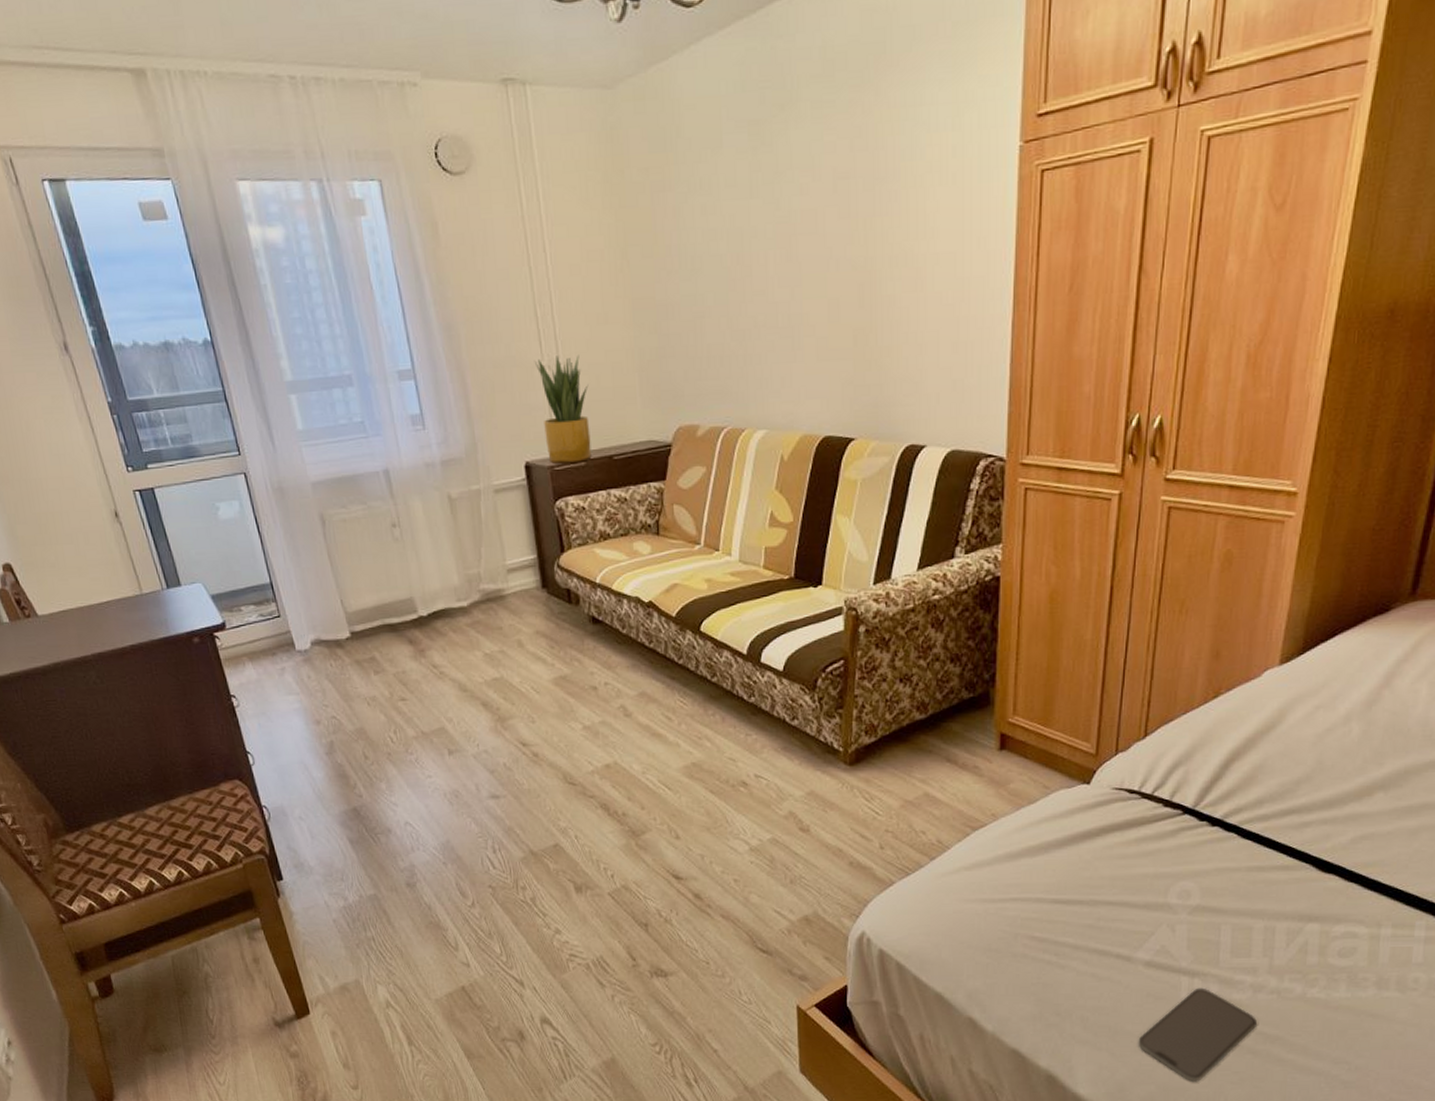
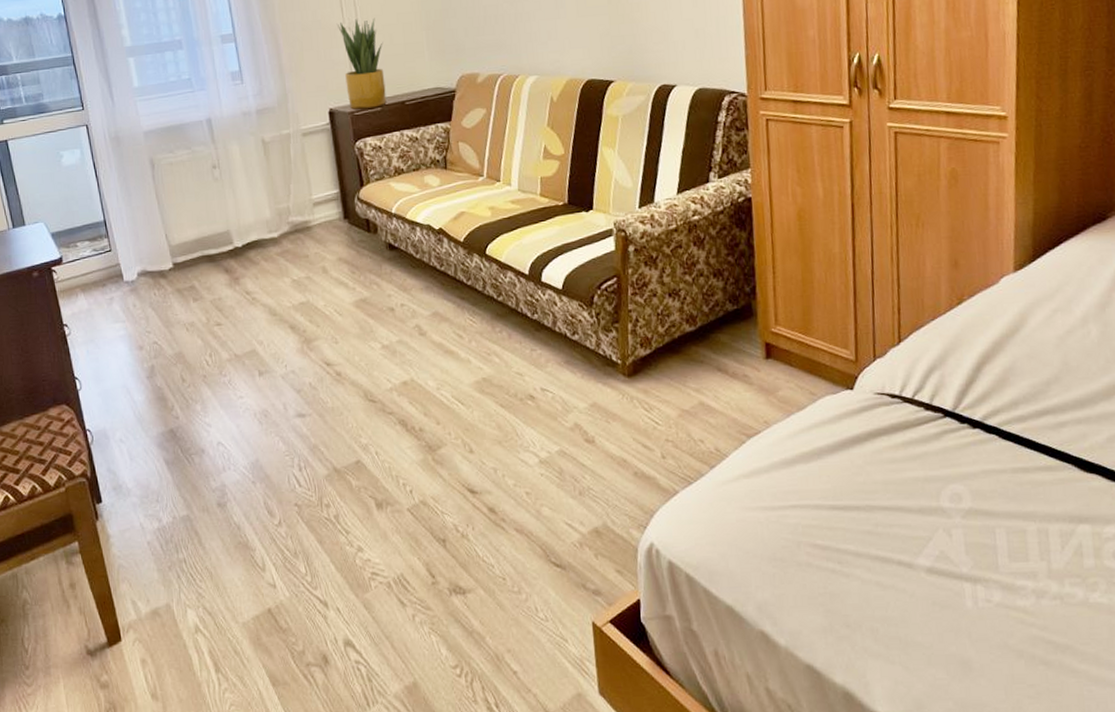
smartphone: present [1138,987,1258,1083] -> none [929,594,1046,698]

